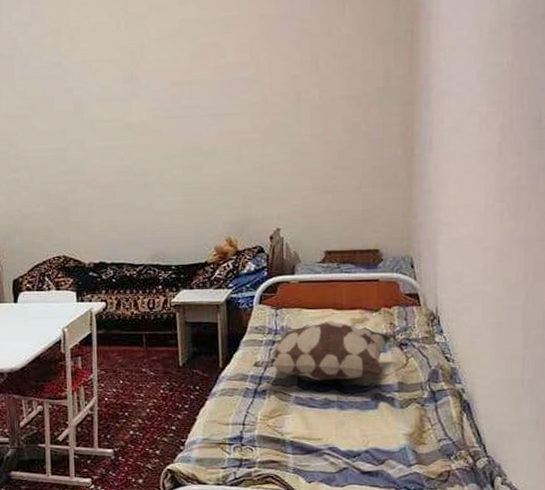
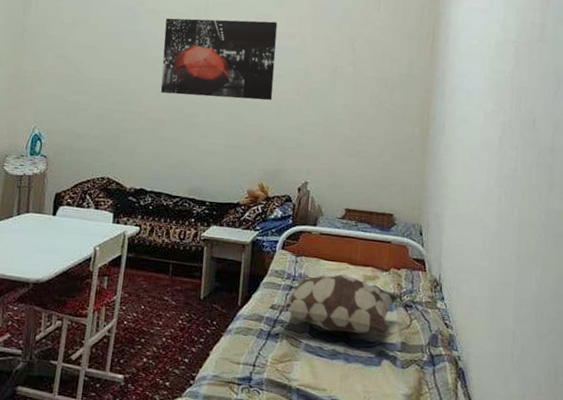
wall art: none [98,51,230,156] -> present [160,18,278,101]

